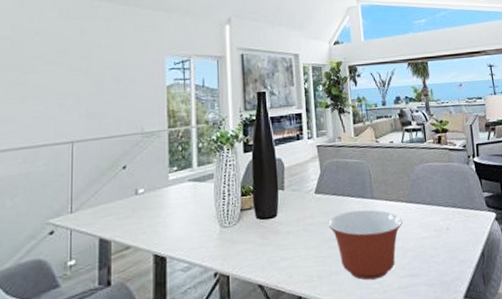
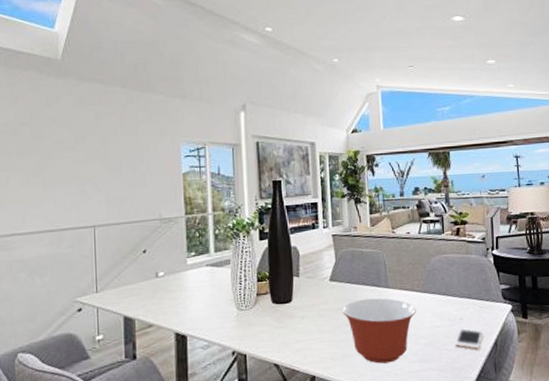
cell phone: none [442,238,470,261] -> present [454,328,483,350]

